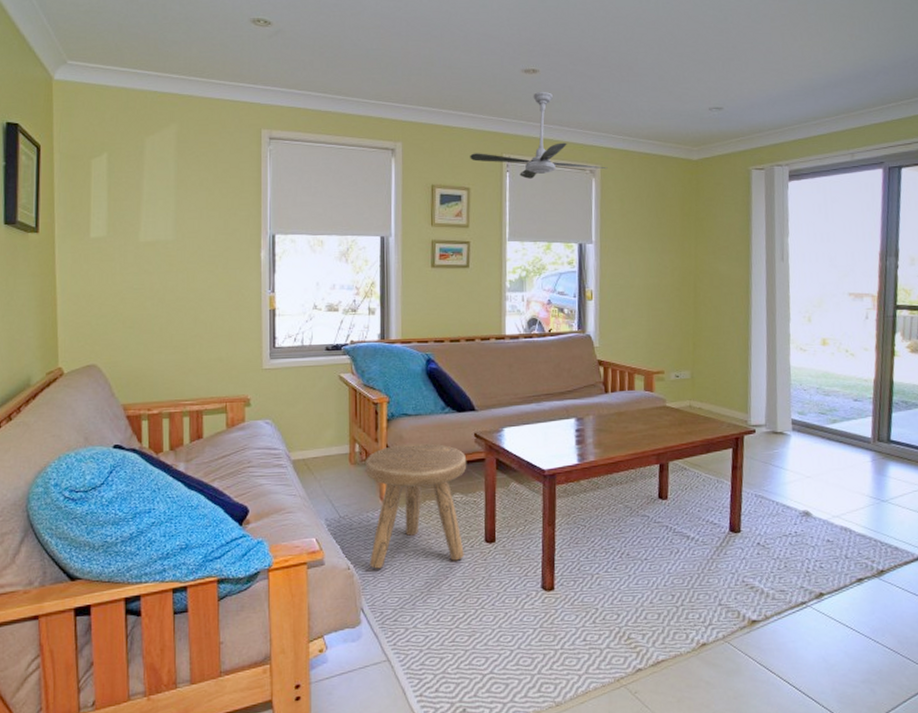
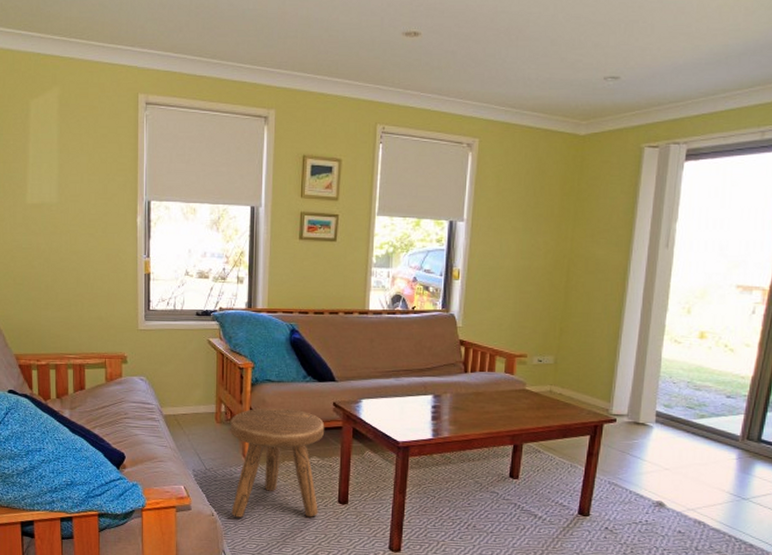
ceiling fan: present [470,92,608,179] -> none [343,57,486,151]

